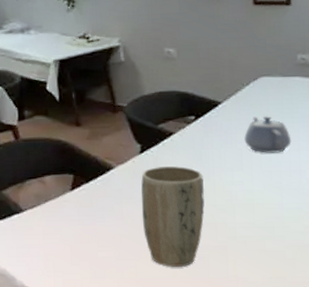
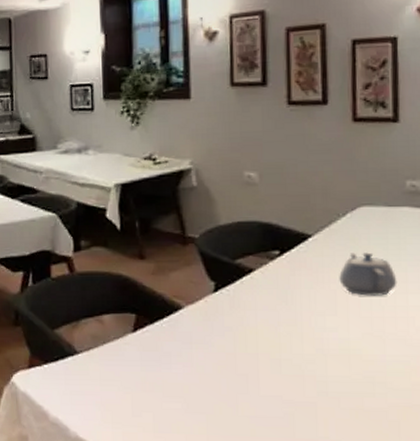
plant pot: present [141,166,205,267] -> none [214,307,290,424]

